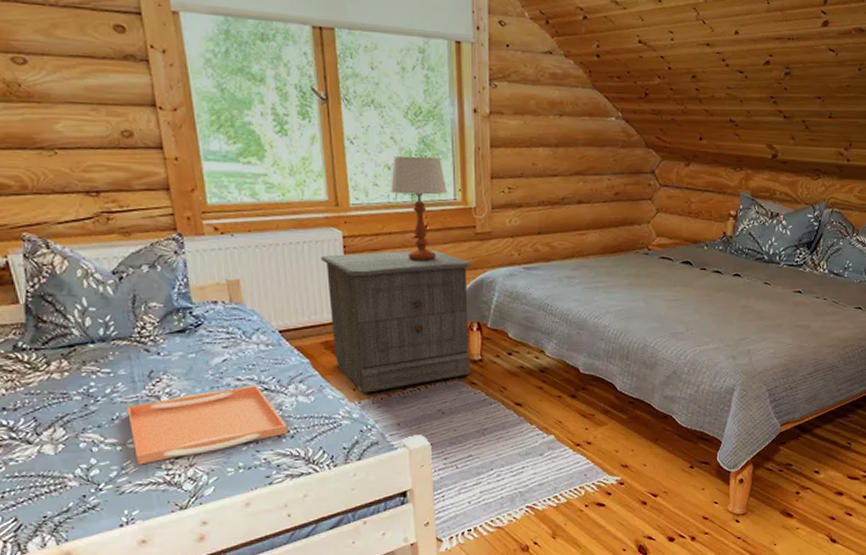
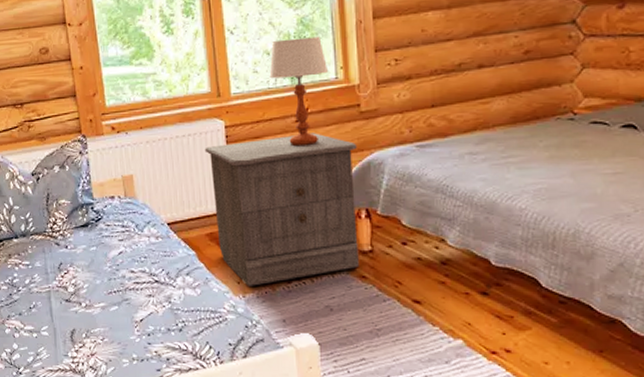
serving tray: present [127,384,288,465] -> none [42,276,176,352]

